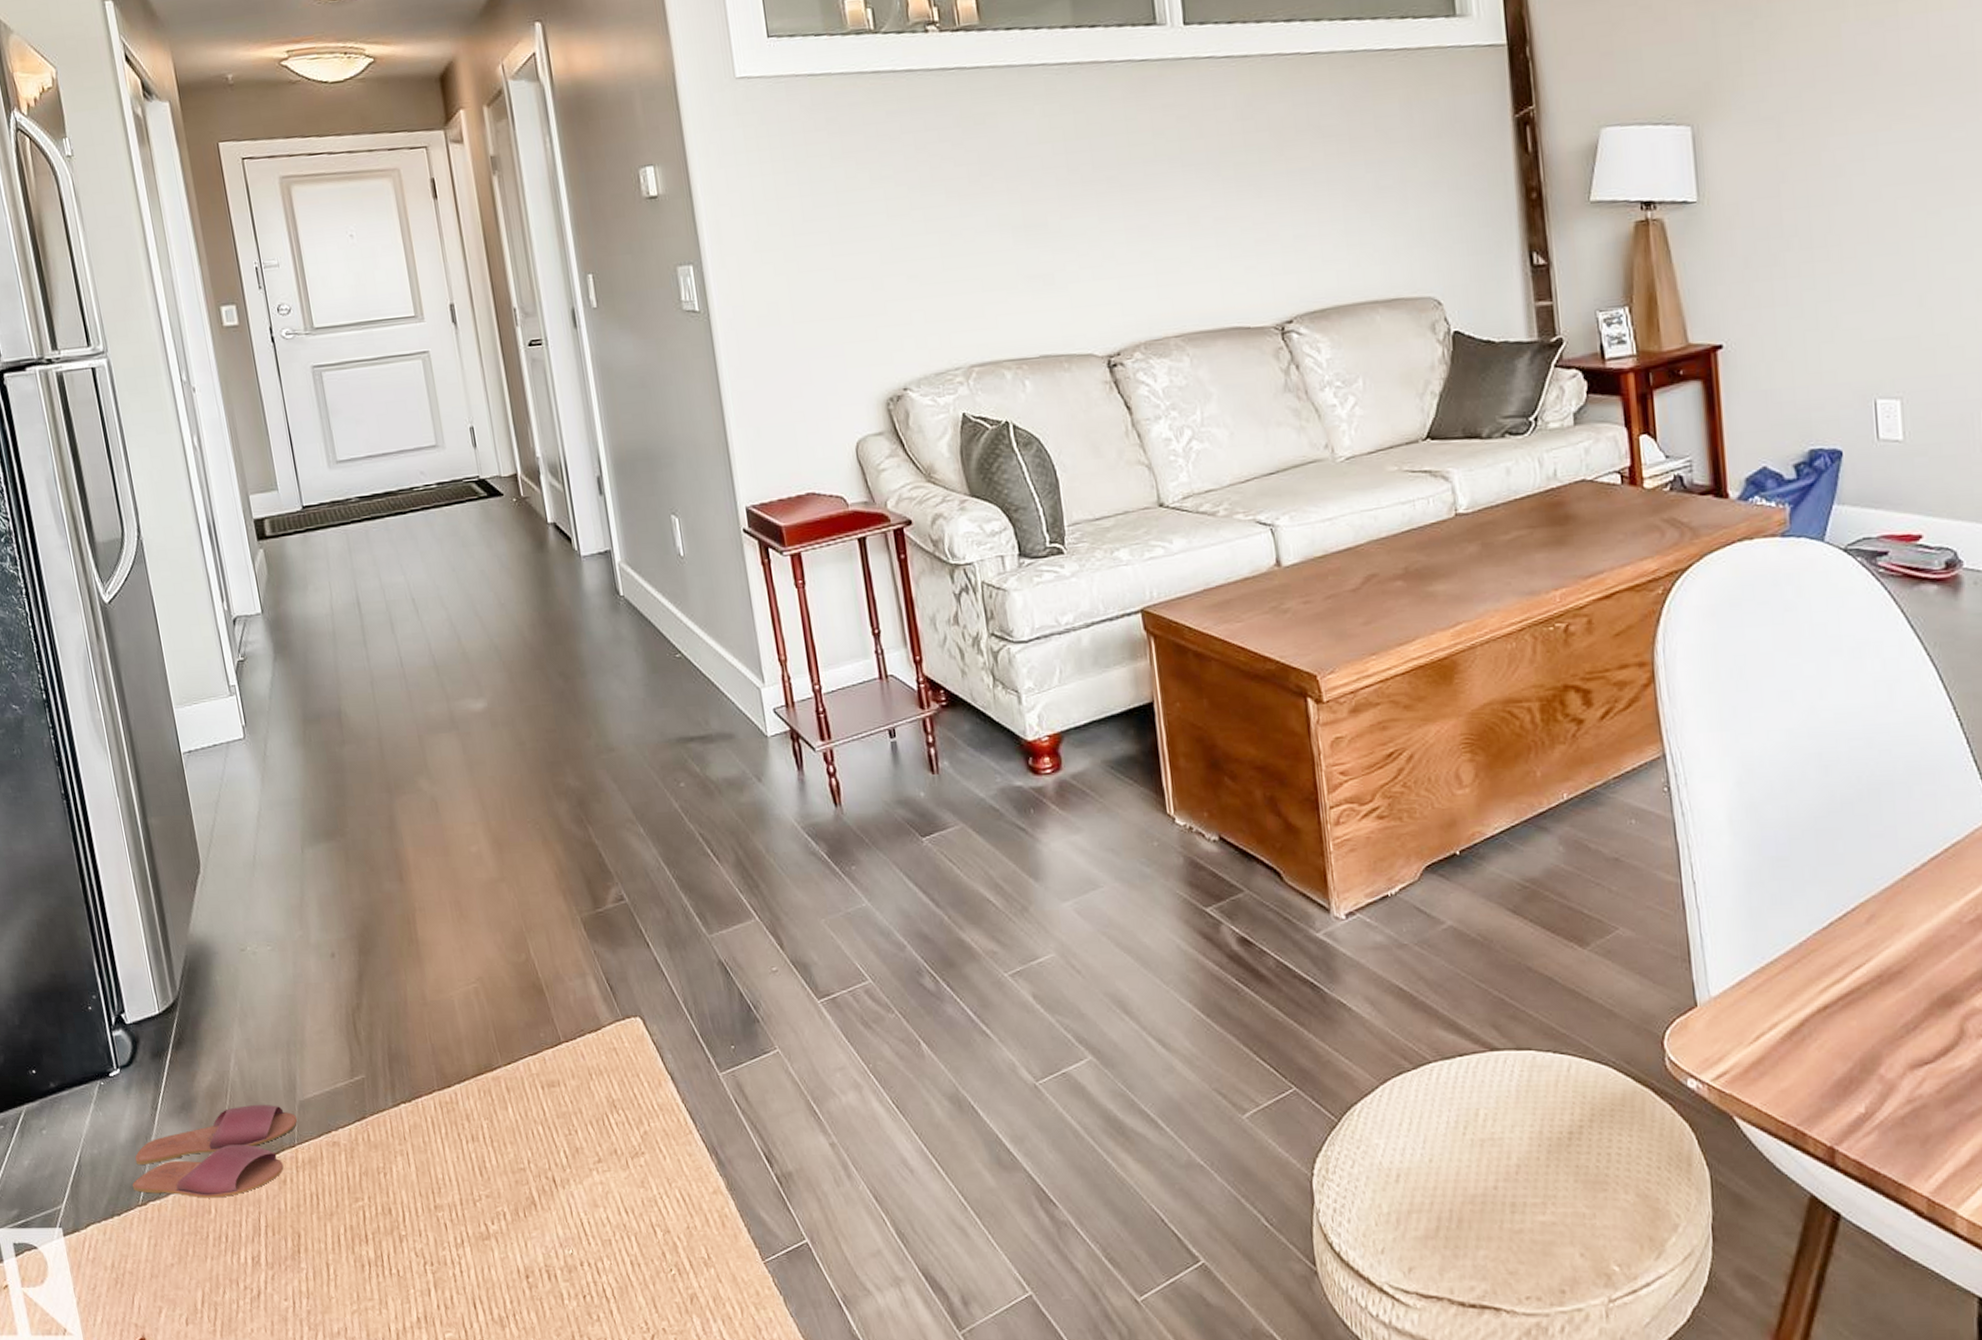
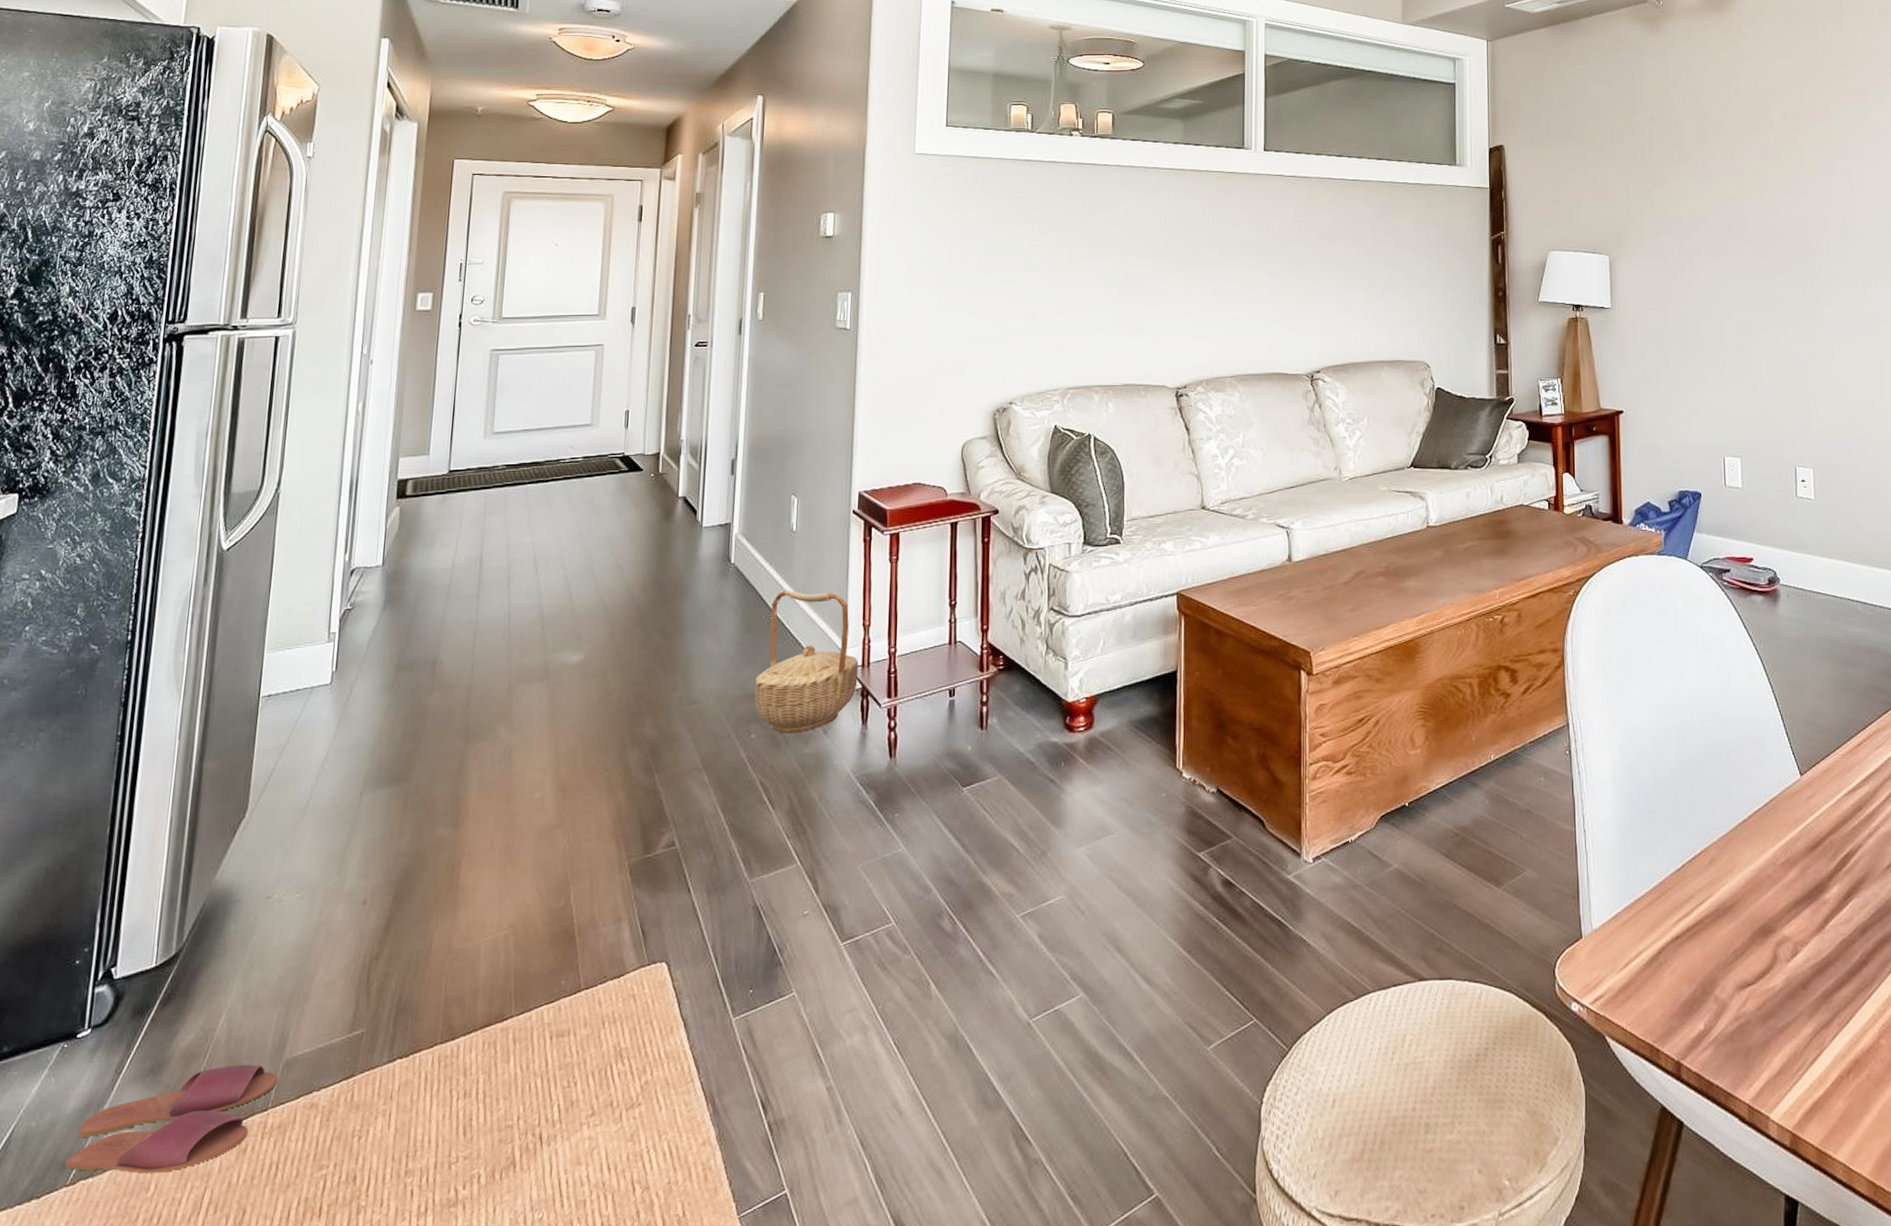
basket: none [671,623,785,782] -> present [754,590,859,734]

